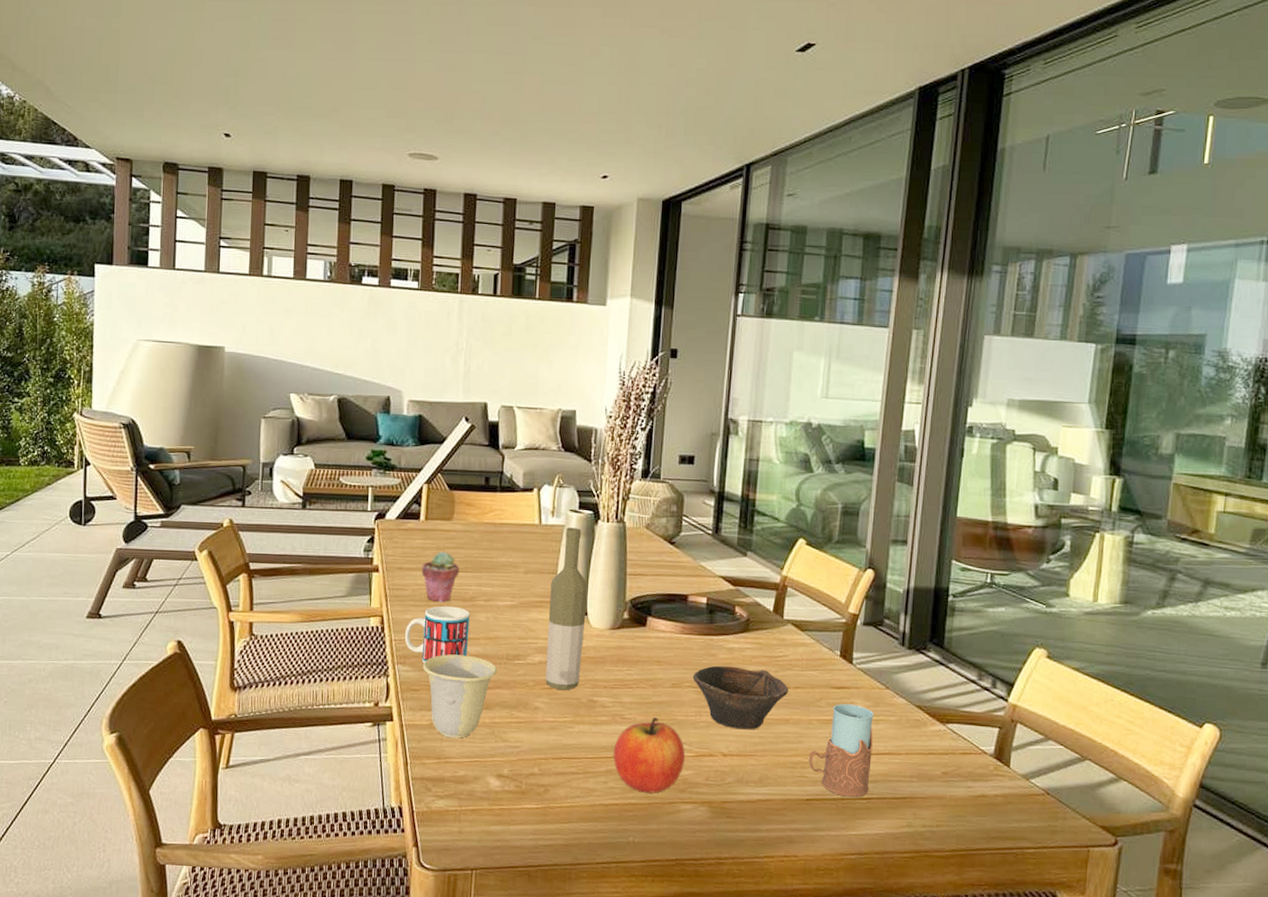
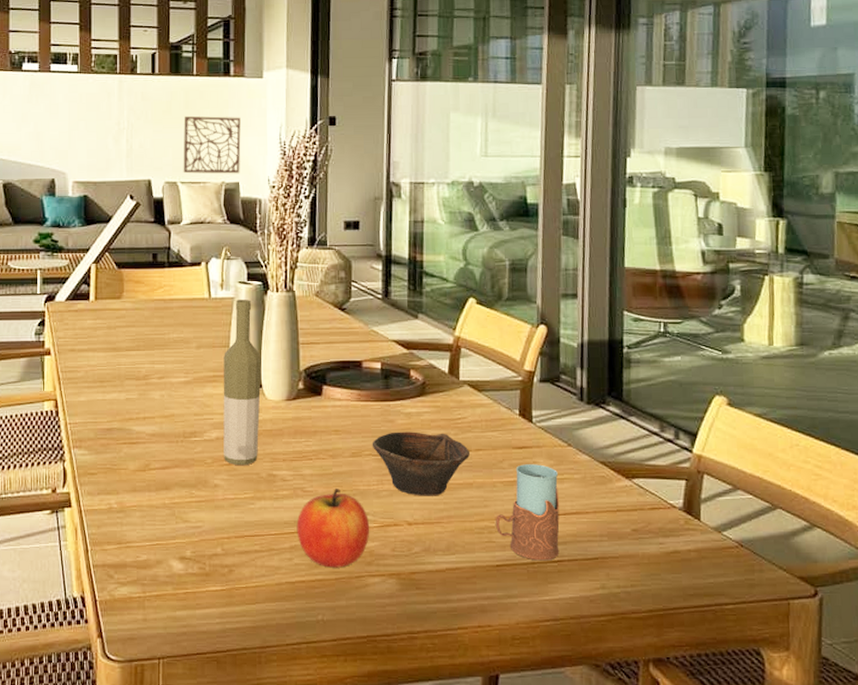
mug: present [404,606,470,664] -> none [79,385,144,446]
potted succulent: present [421,551,460,603] -> none [93,330,132,383]
cup: present [423,654,498,739] -> none [100,435,175,521]
decorative wall panel: none [520,340,581,402] -> present [183,115,241,174]

